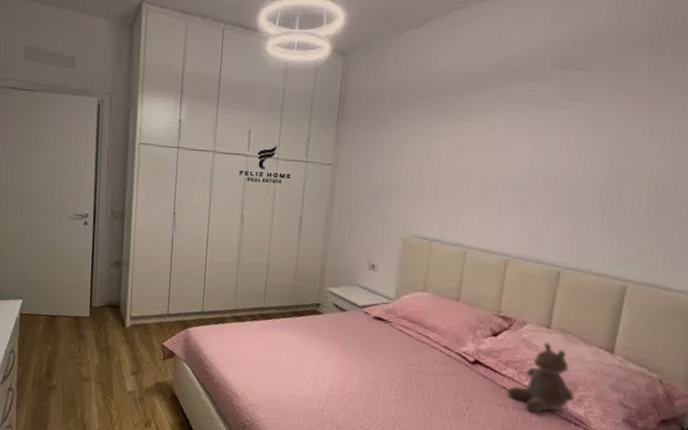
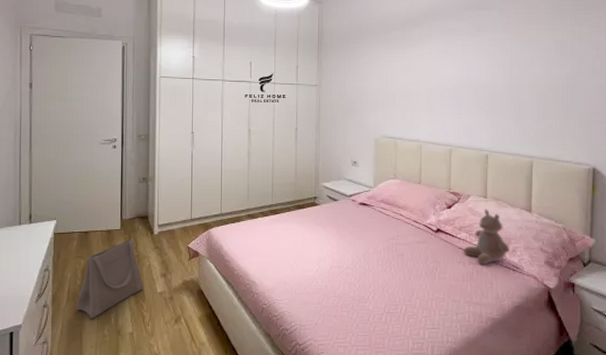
tote bag: none [41,329,113,410] -> present [76,240,144,319]

